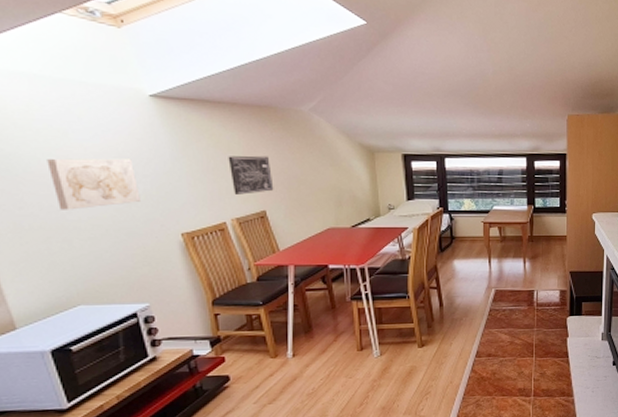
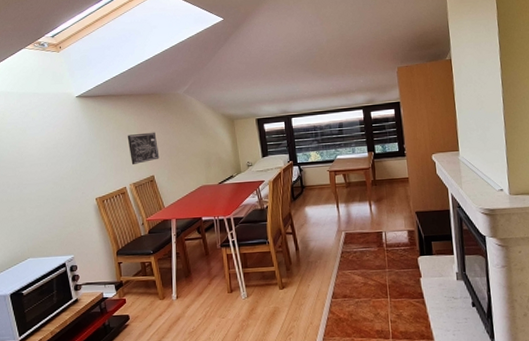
wall art: present [47,158,140,210] -> none [13,144,69,186]

